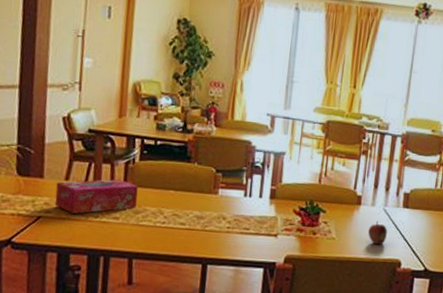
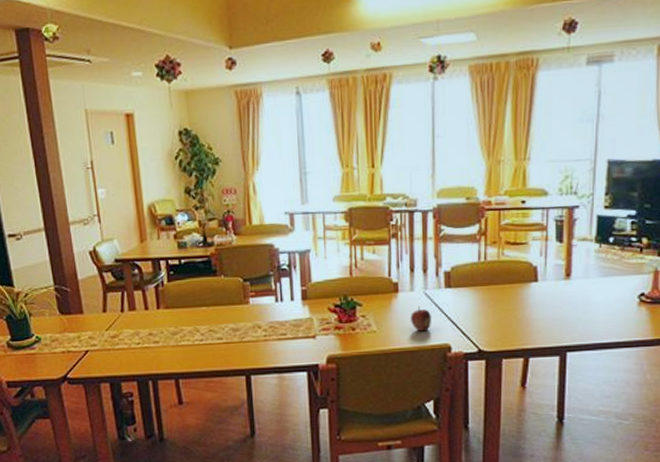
tissue box: present [54,179,138,214] -> none [96,304,173,344]

